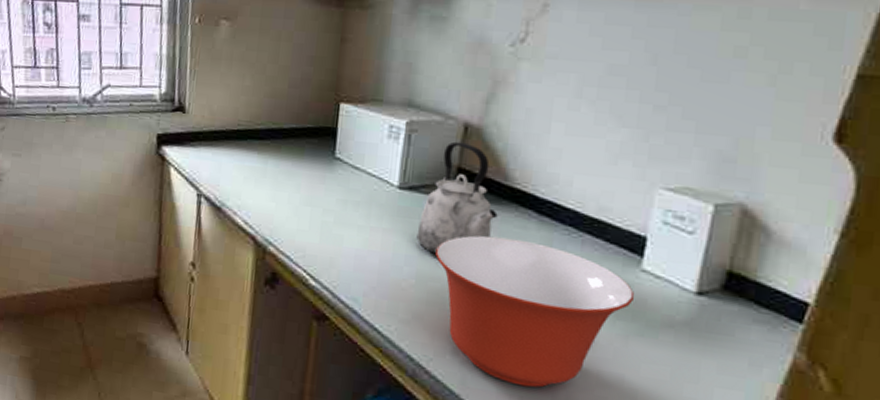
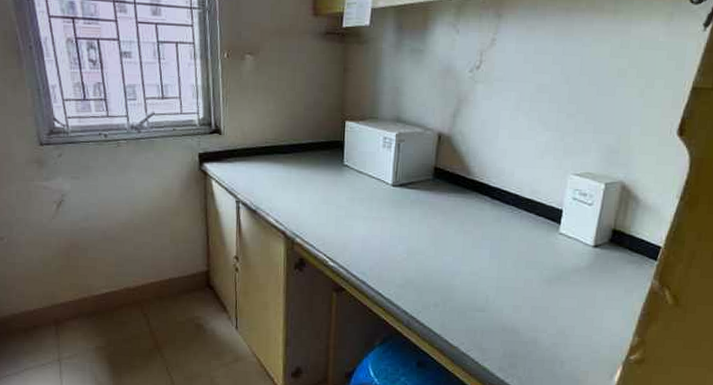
kettle: present [416,141,498,255] -> none [406,147,464,235]
mixing bowl: present [435,235,634,388] -> none [421,217,555,324]

